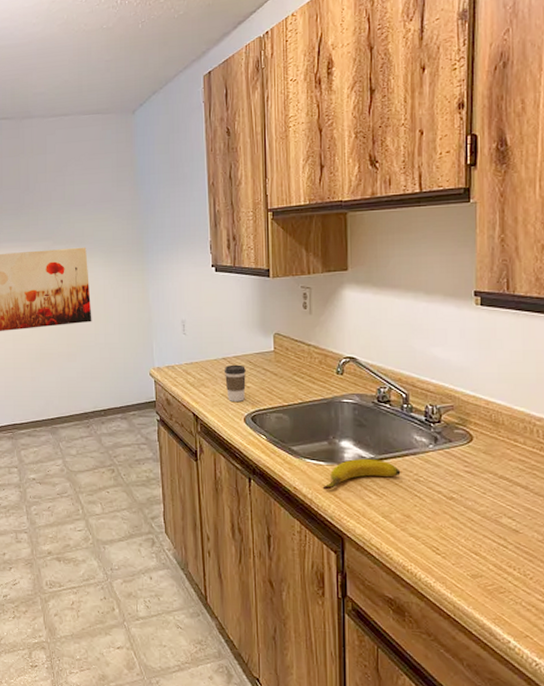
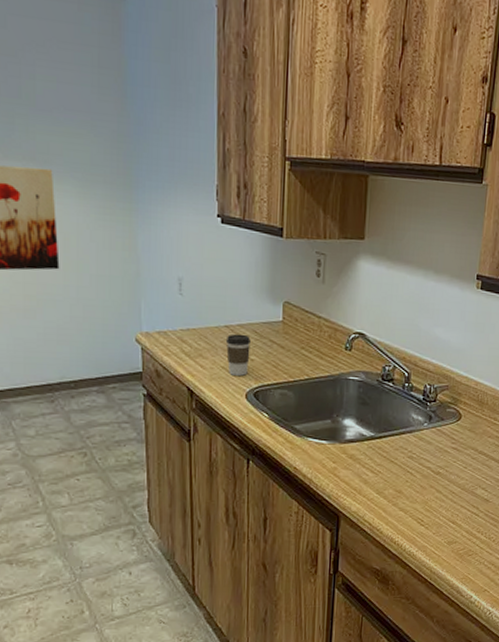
banana: present [322,459,401,490] -> none [322,437,397,469]

